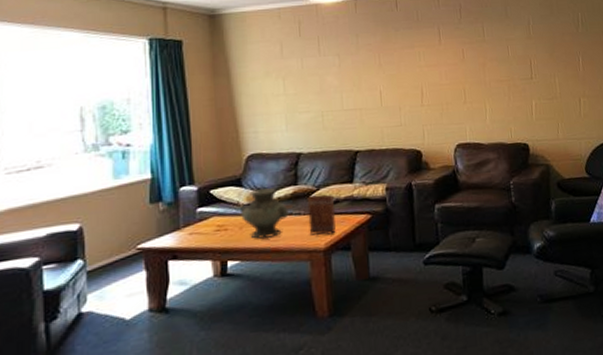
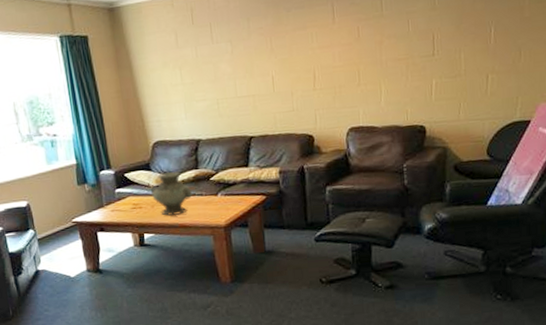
book: present [307,194,337,236] -> none [207,177,235,214]

